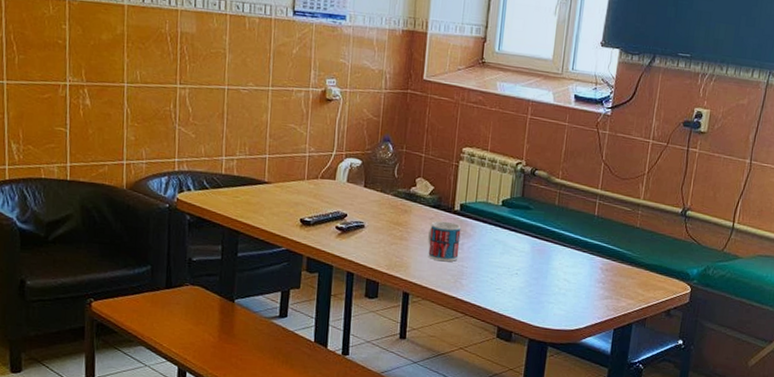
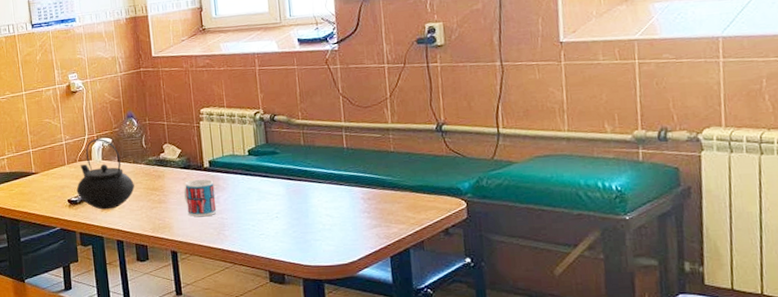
teapot: none [312,157,377,237] -> present [76,139,135,210]

